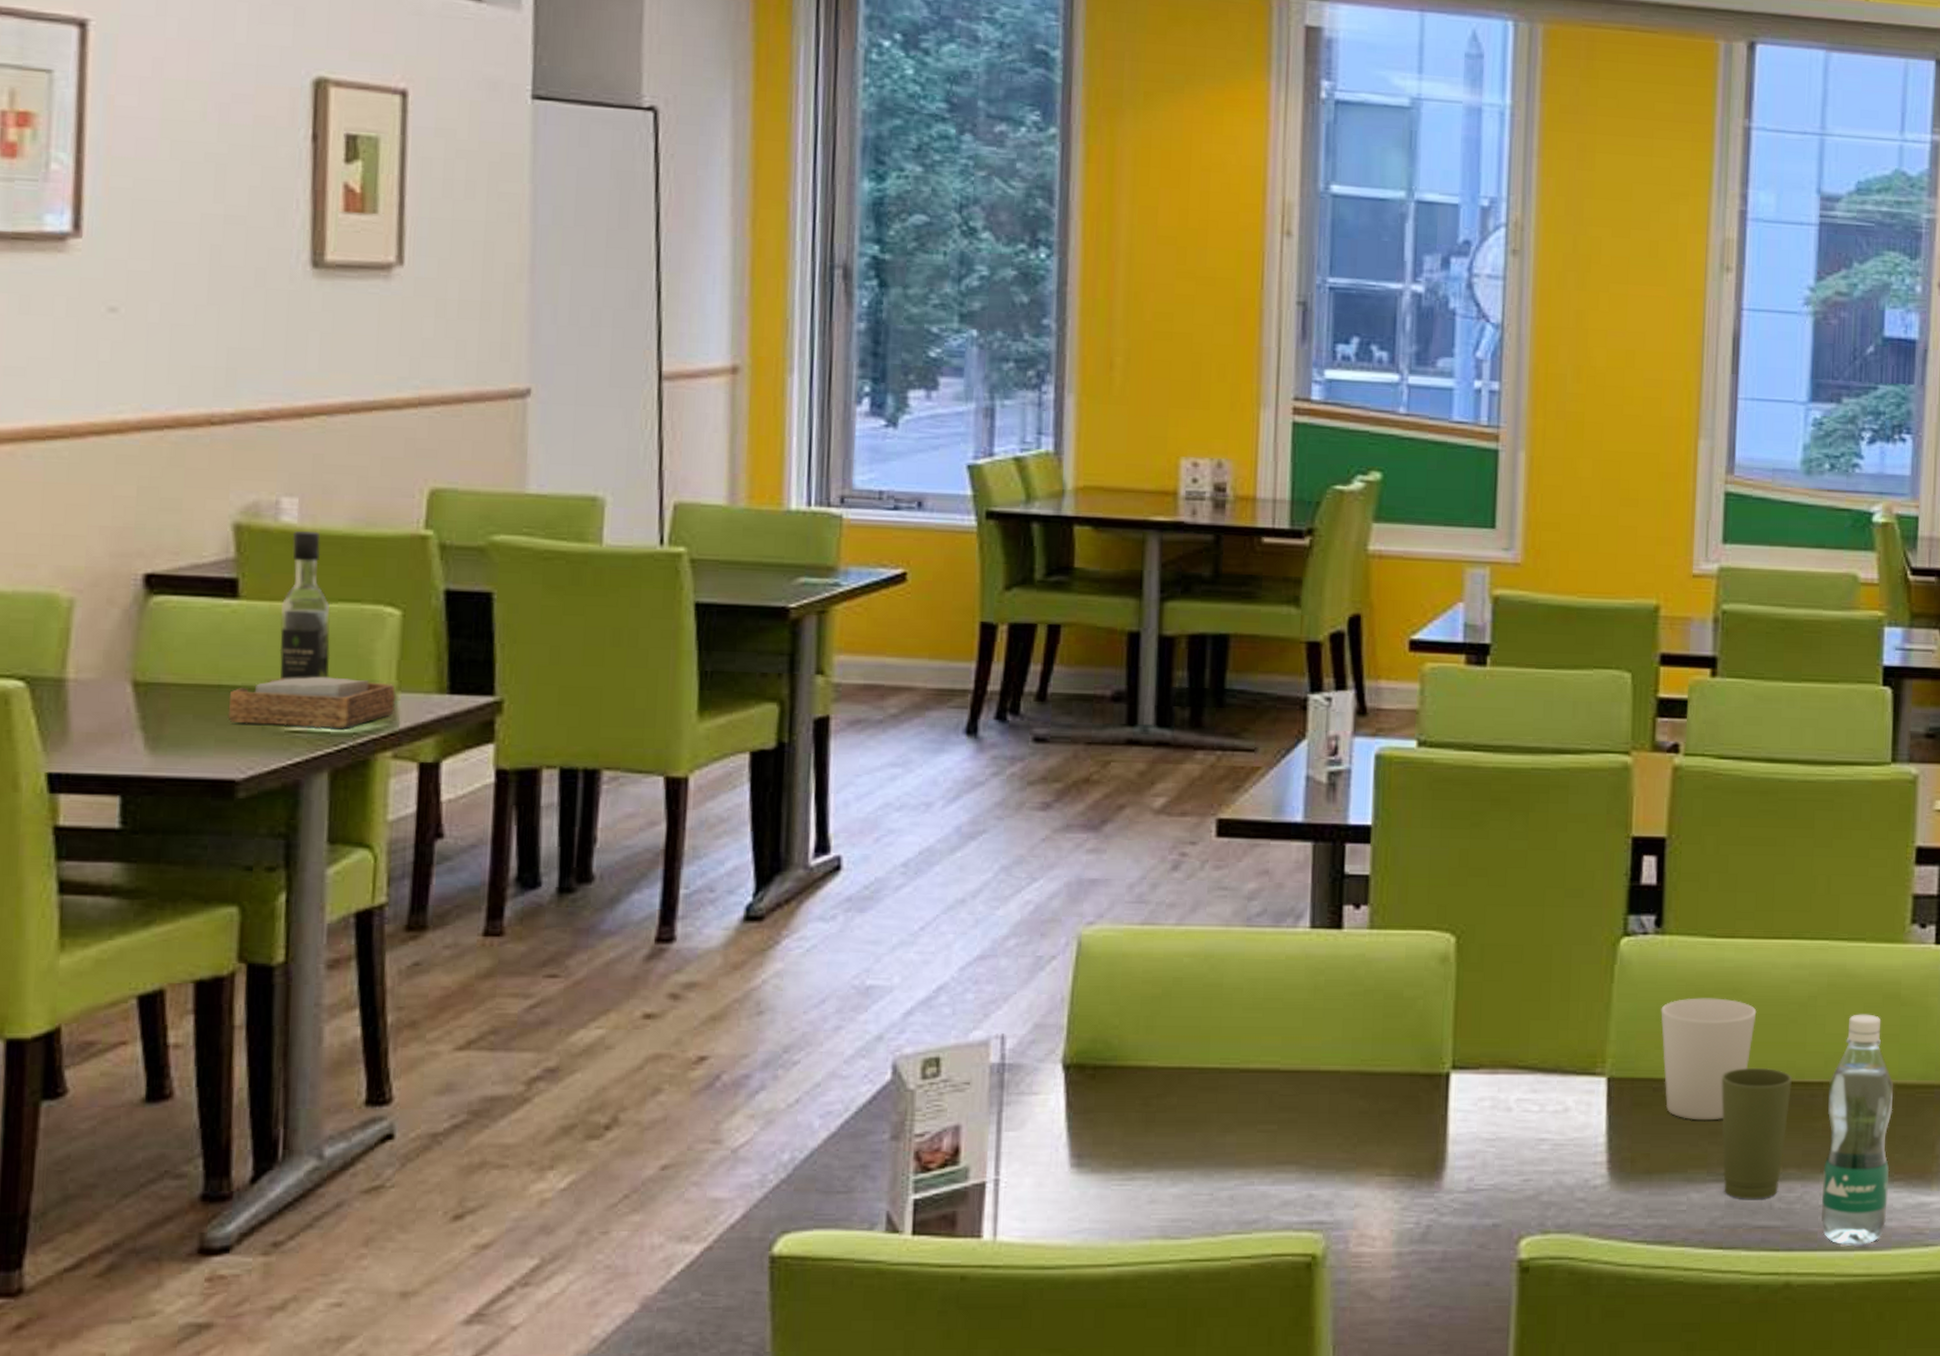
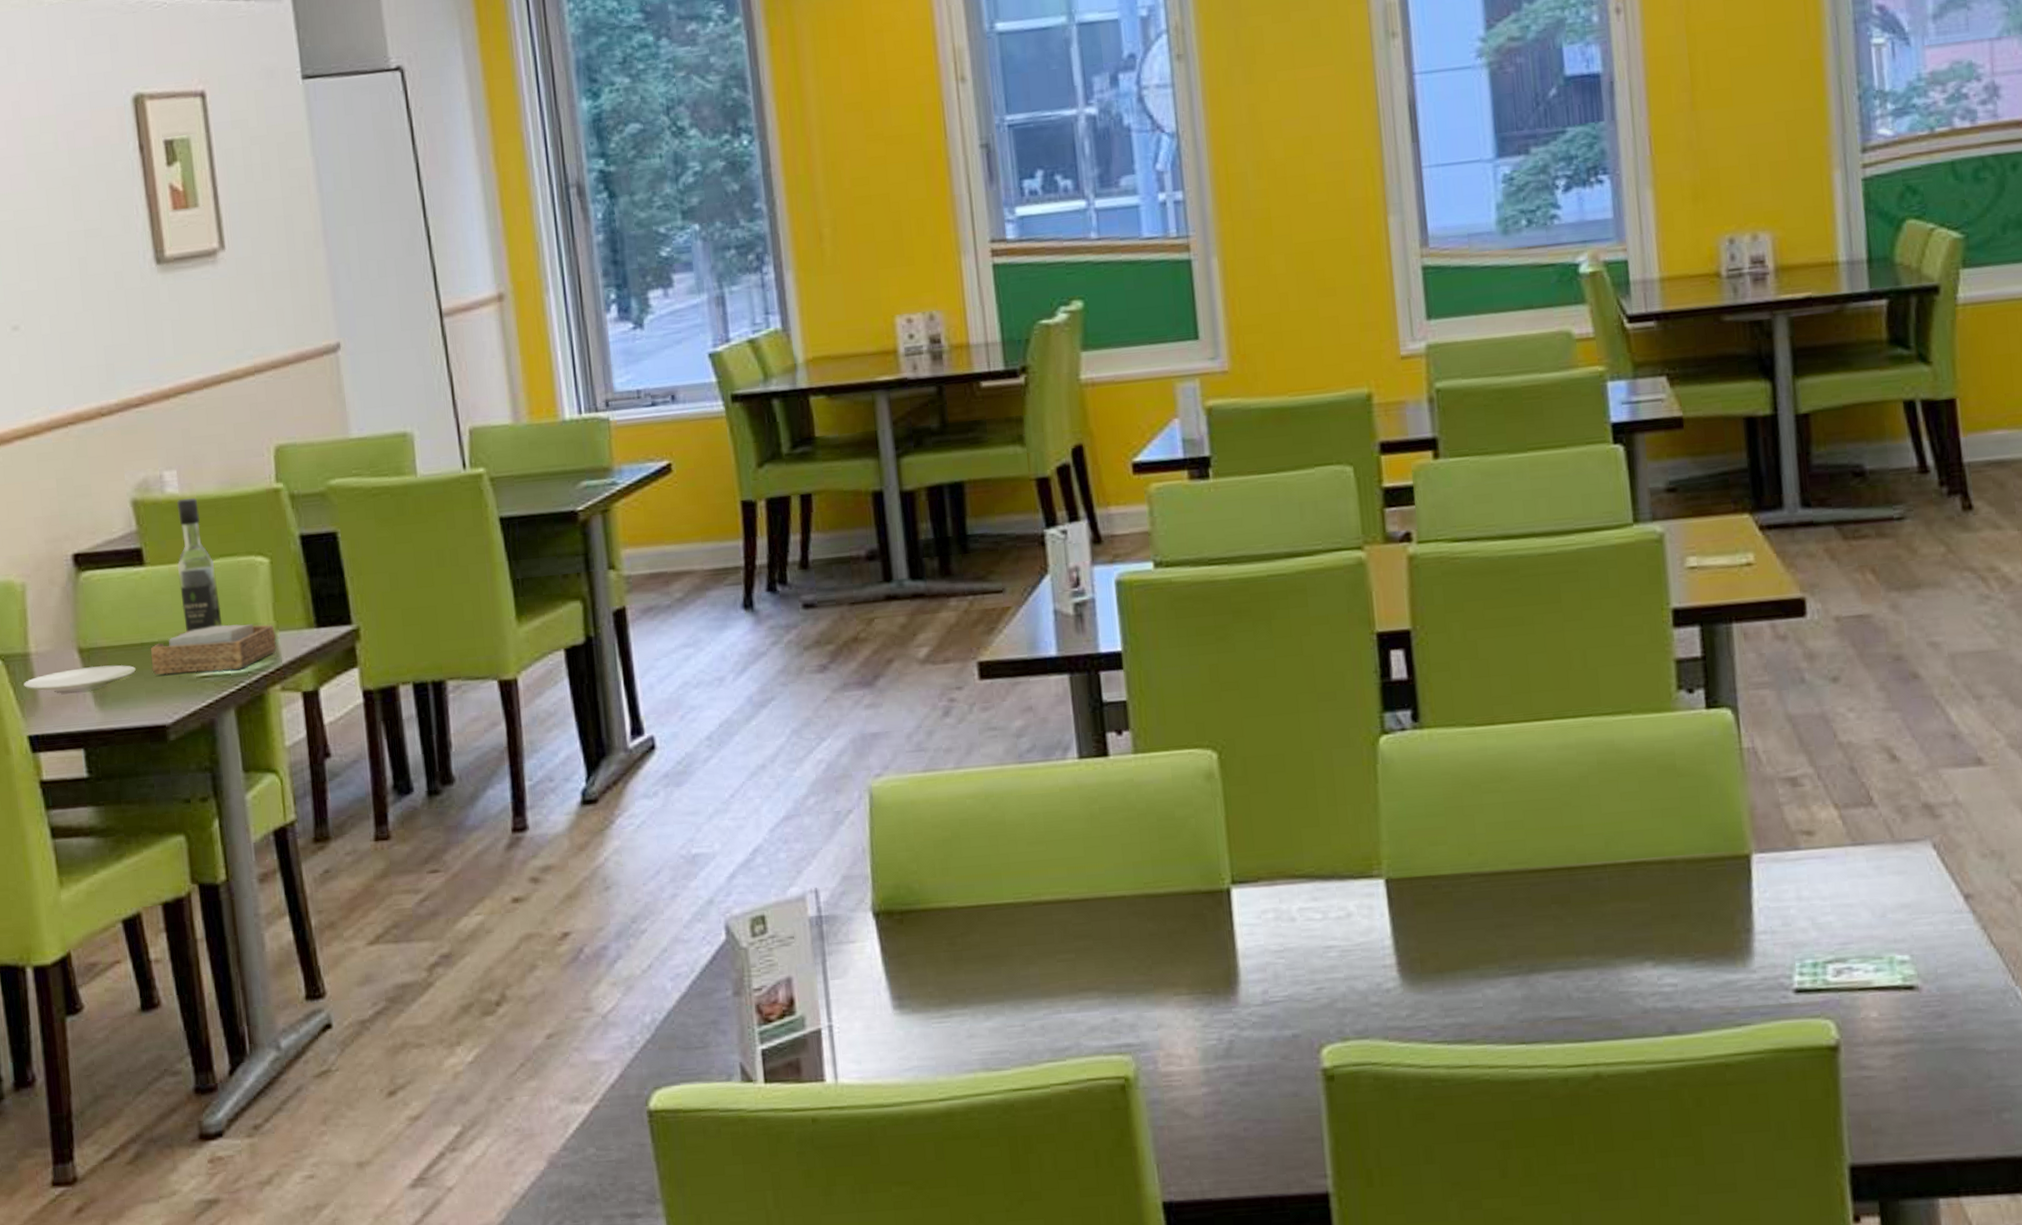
plate: none [51,703,207,731] -> present [24,665,137,694]
dixie cup: present [1660,998,1757,1121] -> none [1429,787,1528,915]
cup: present [1721,1067,1792,1199] -> none [1500,854,1575,991]
bottle: present [1821,1014,1894,1246] -> none [1611,789,1693,1031]

